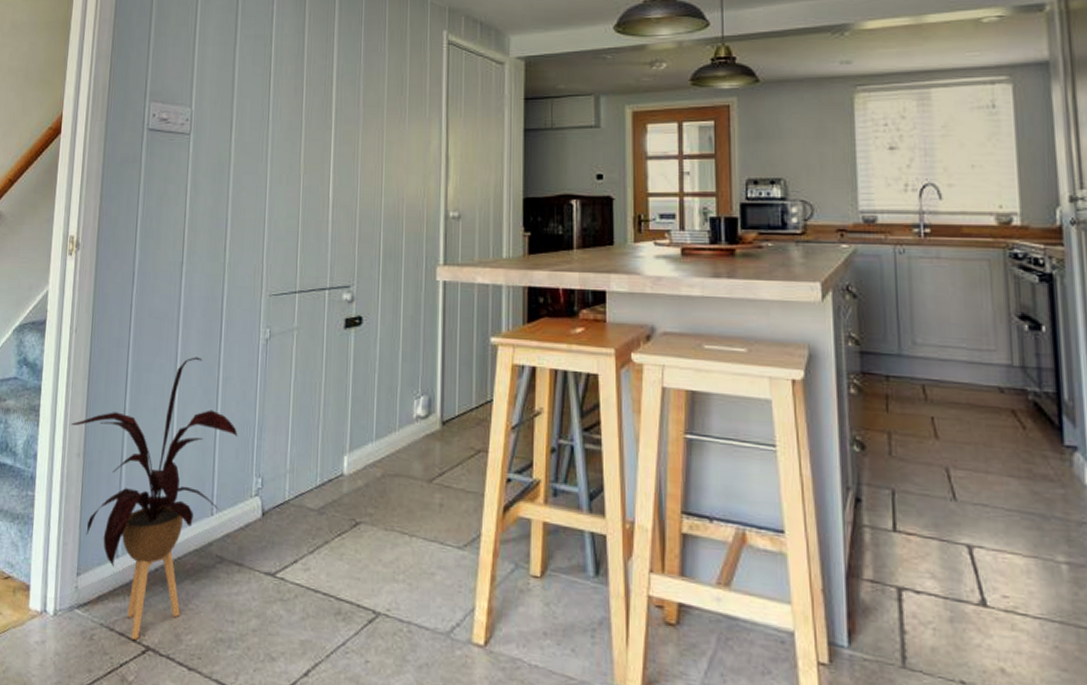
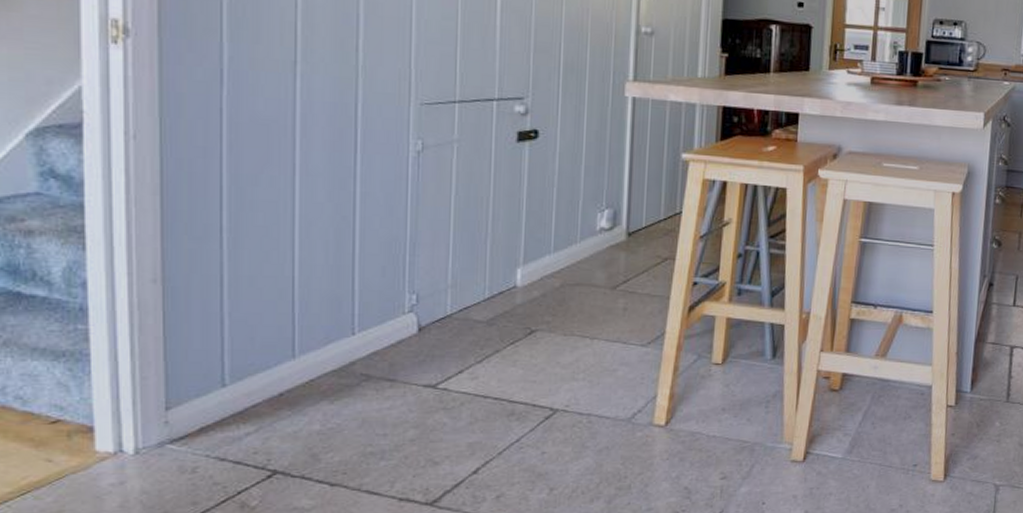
house plant: present [70,357,238,640] -> none [137,169,384,465]

